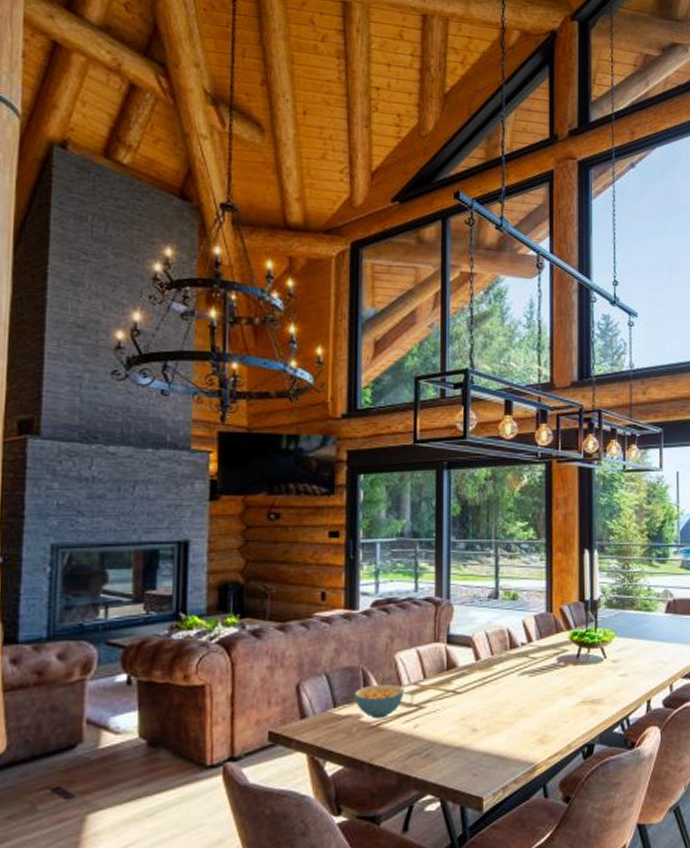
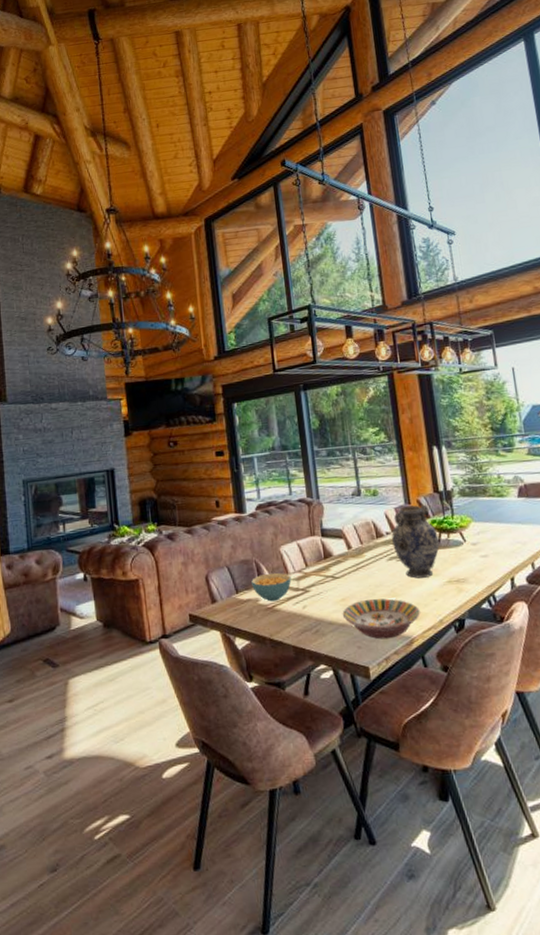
serving bowl: none [460,719,548,766] -> present [342,598,420,640]
vase: none [527,614,578,697] -> present [391,504,440,579]

